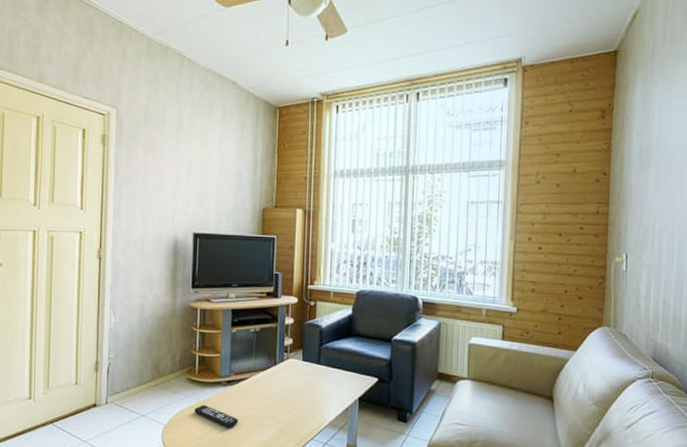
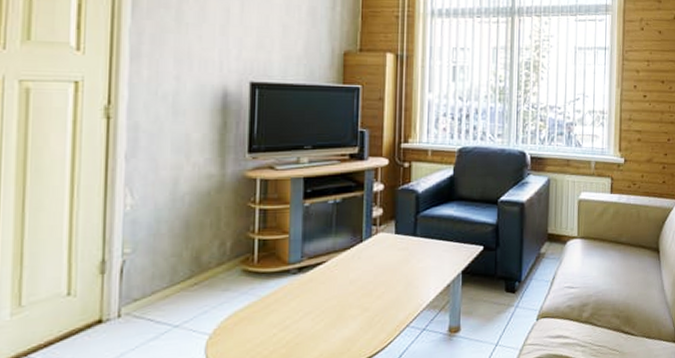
remote control: present [194,405,238,428] -> none [253,301,313,327]

